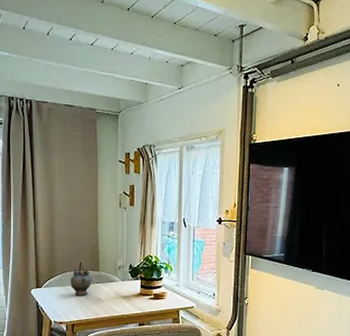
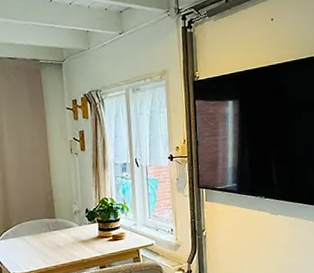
teapot: present [70,260,91,296] -> none [26,209,49,245]

